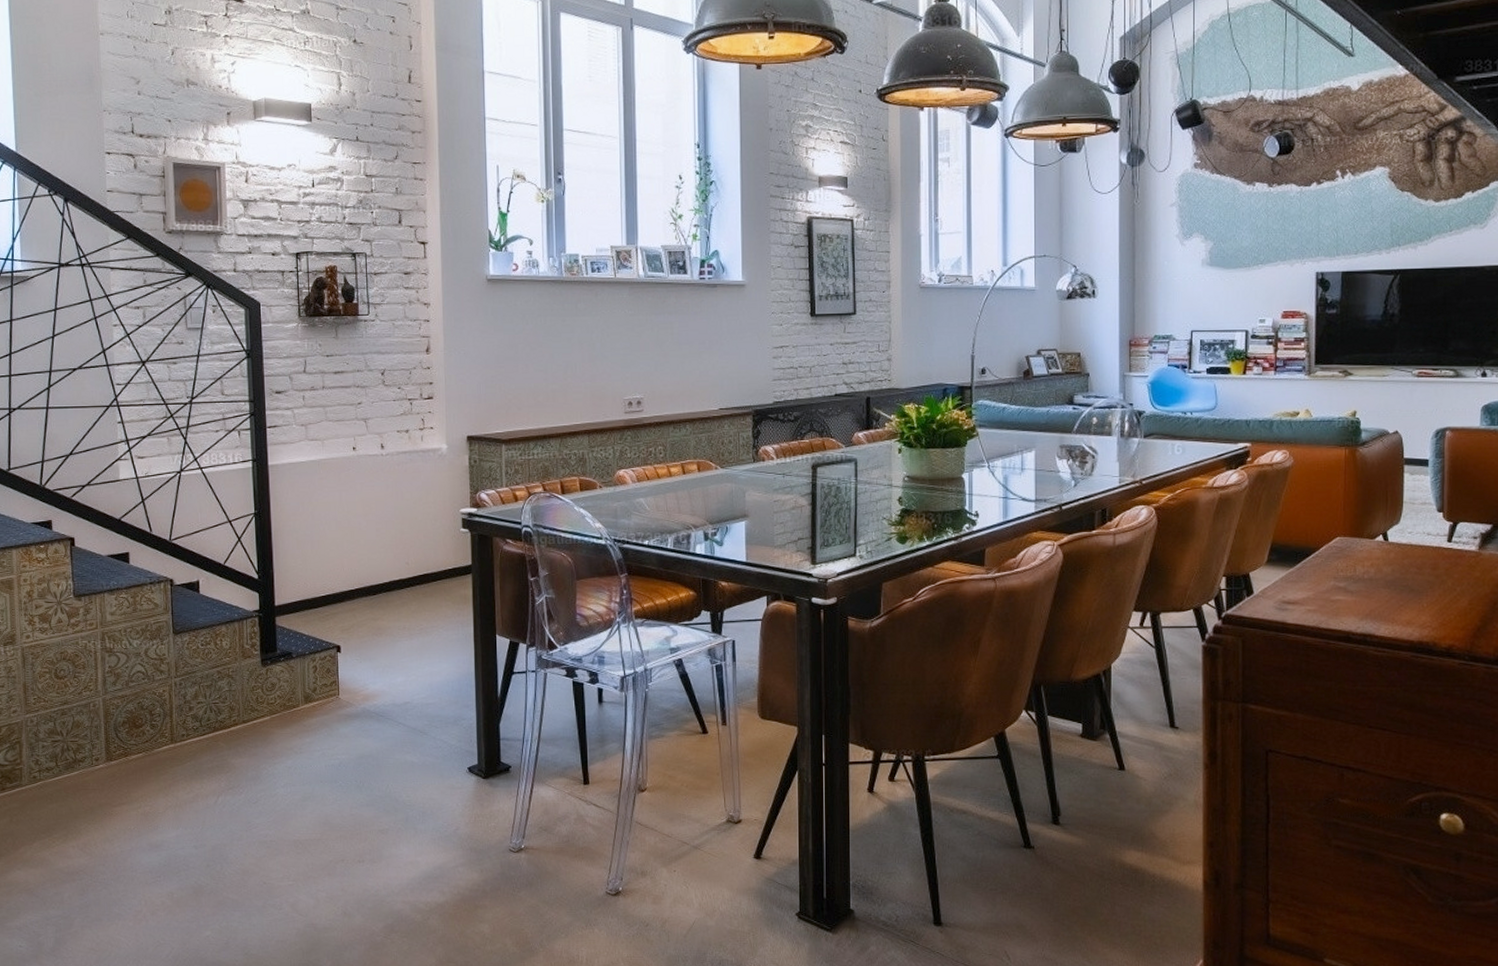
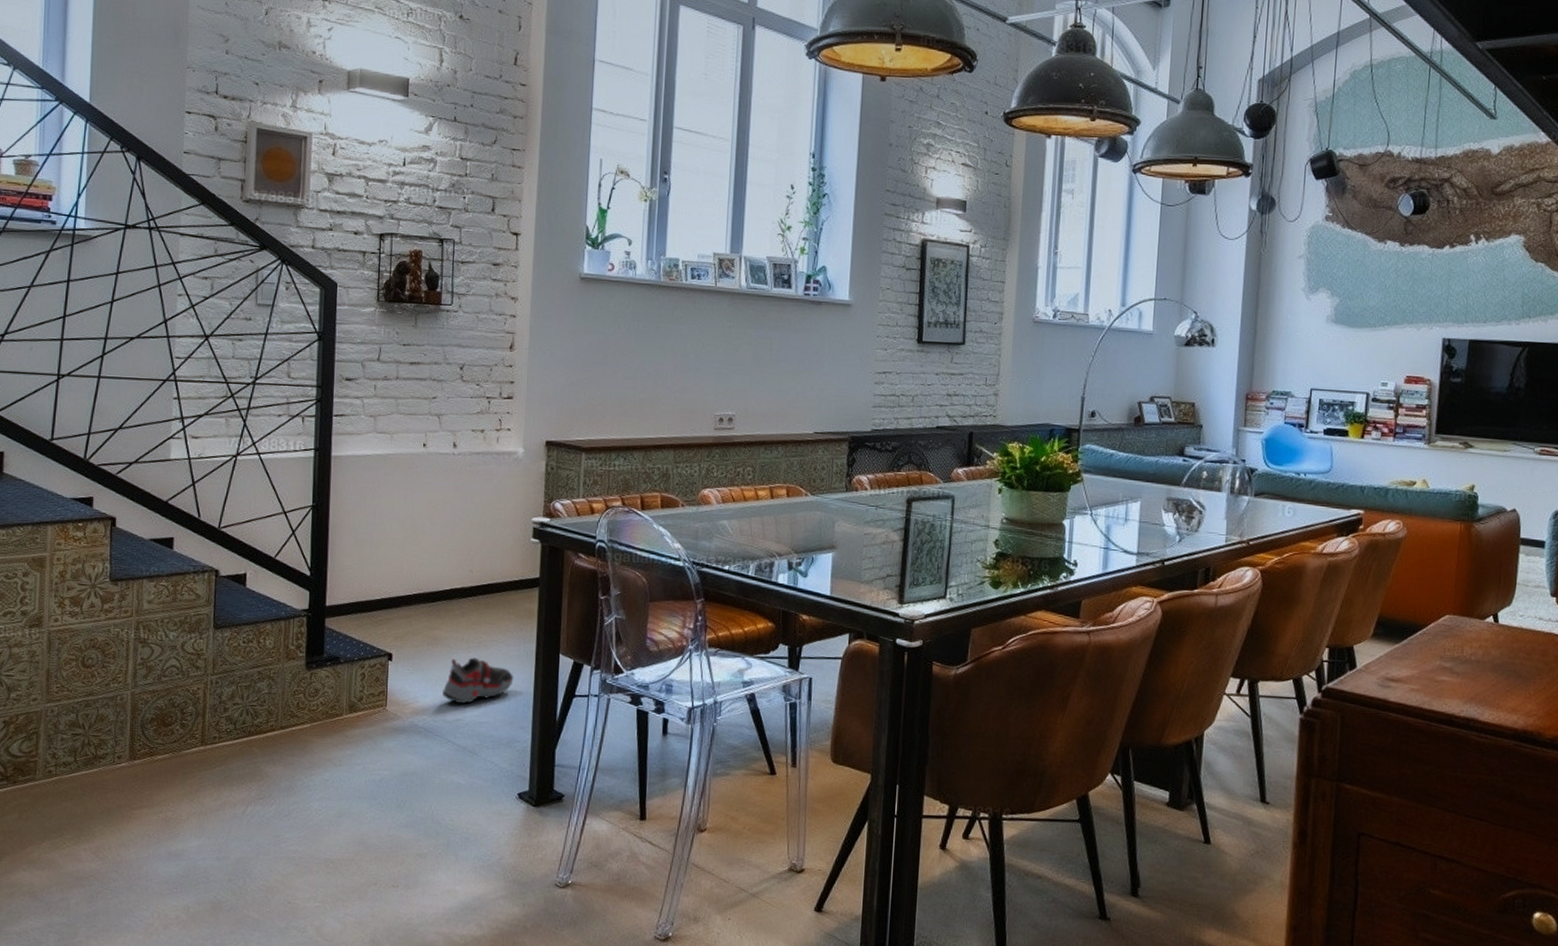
shoe: none [390,644,456,687] -> present [442,657,514,704]

